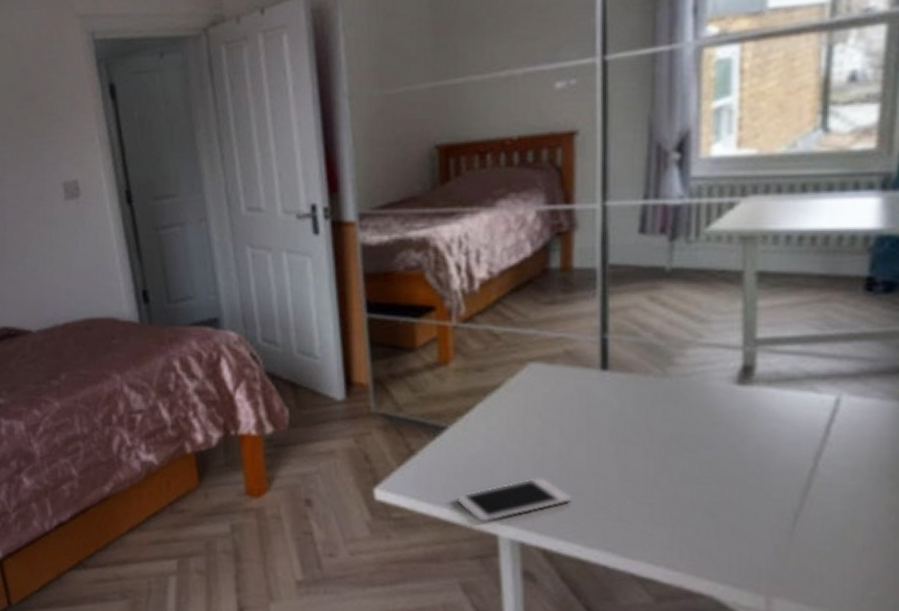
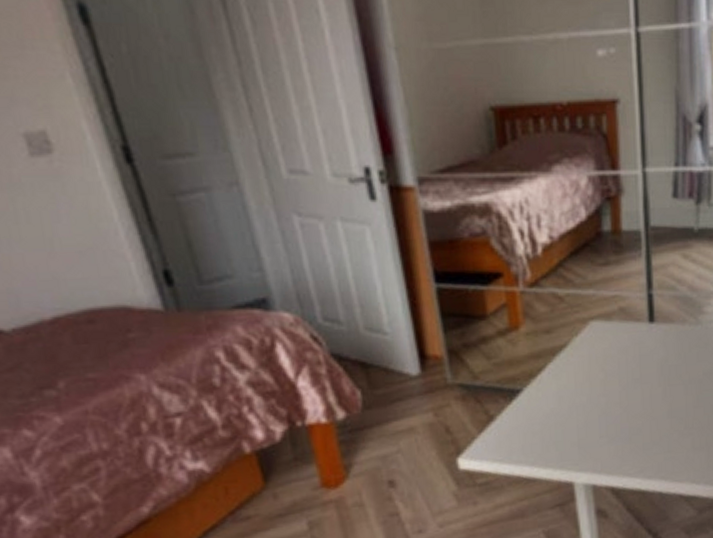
cell phone: present [455,477,572,523] -> none [533,424,632,474]

